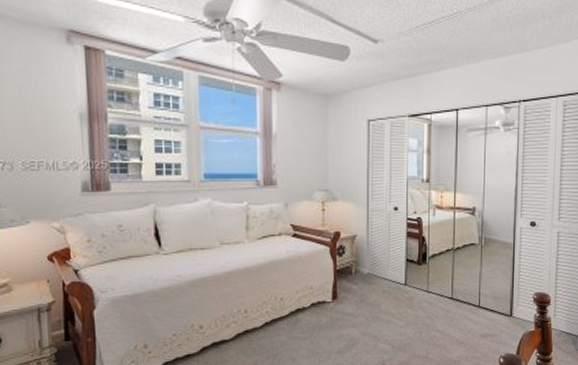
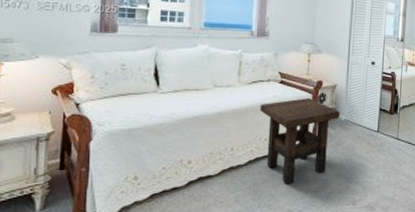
side table: none [273,252,362,346] -> present [260,98,340,184]

